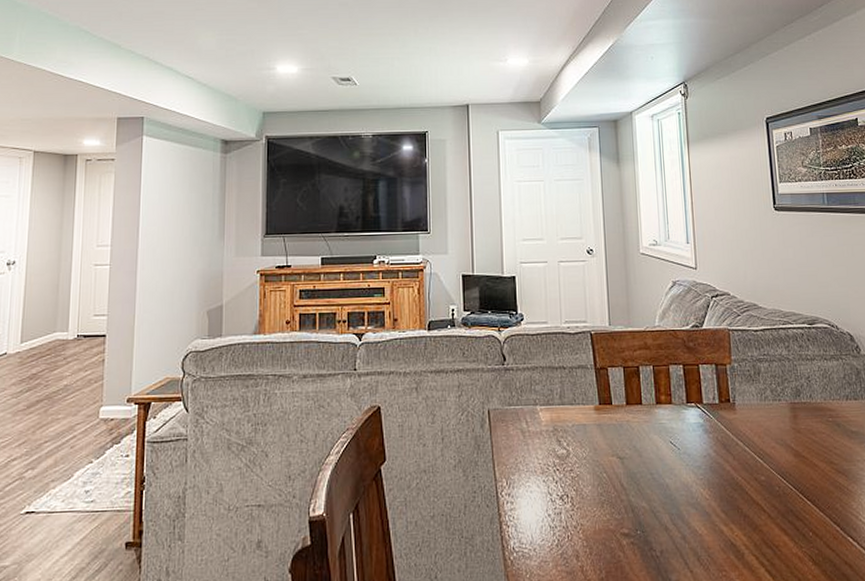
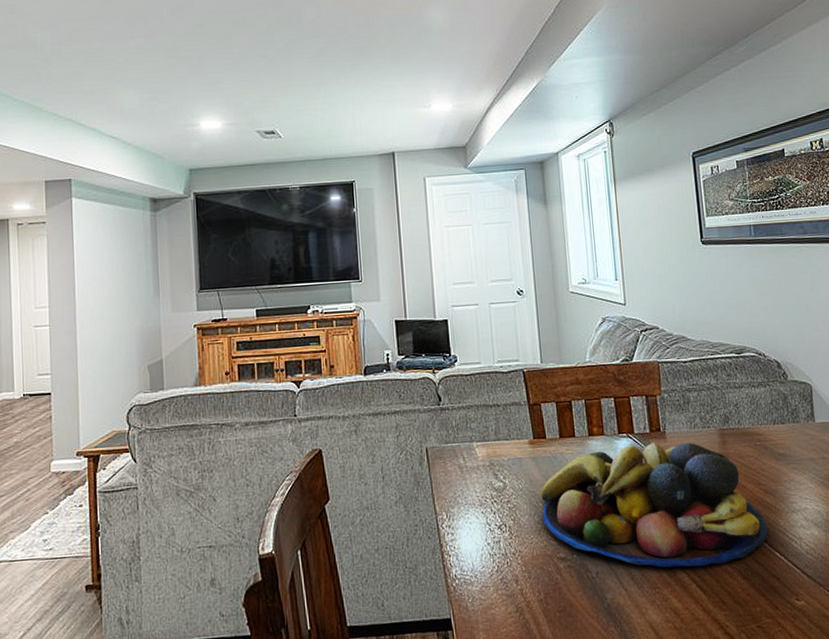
fruit bowl: none [605,414,841,550] -> present [541,442,768,568]

